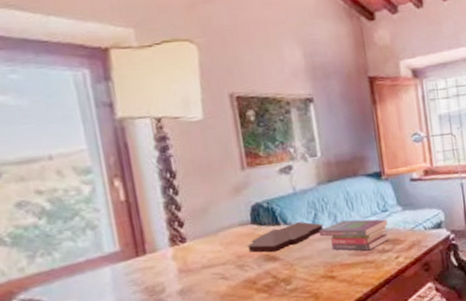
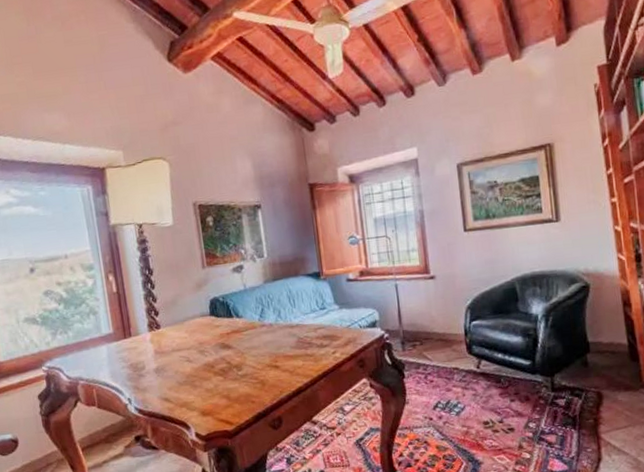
papers: present [246,221,324,253] -> none [206,315,269,341]
books: present [319,219,389,251] -> none [266,315,326,345]

